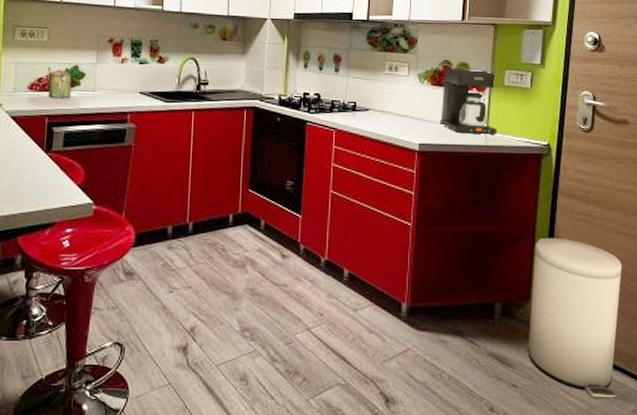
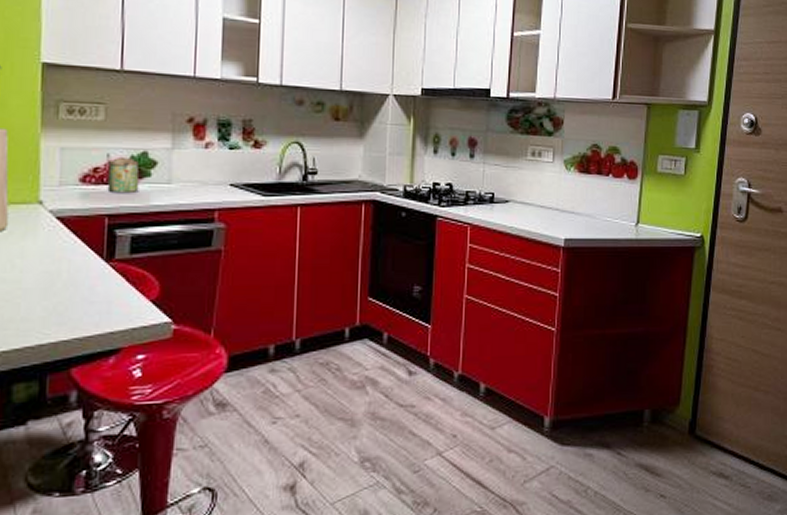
coffee maker: present [439,68,497,135] -> none [587,153,649,228]
pedal bin: present [528,237,622,399] -> none [677,336,772,502]

